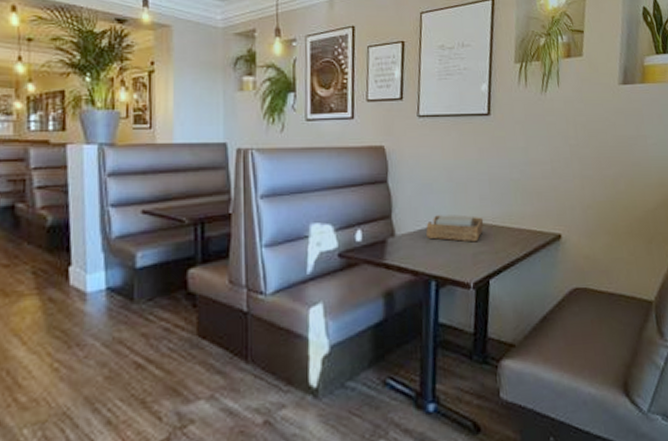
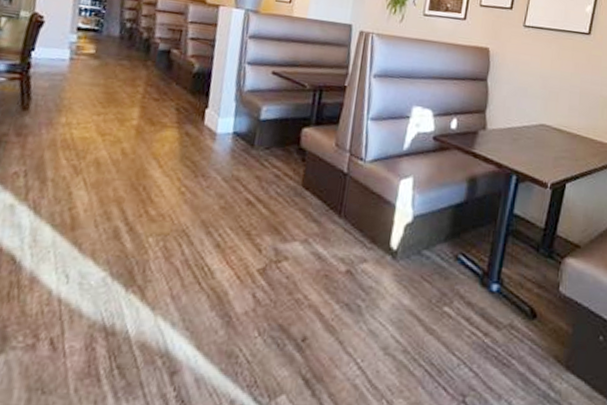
napkin holder: present [426,214,484,243] -> none [515,117,570,148]

